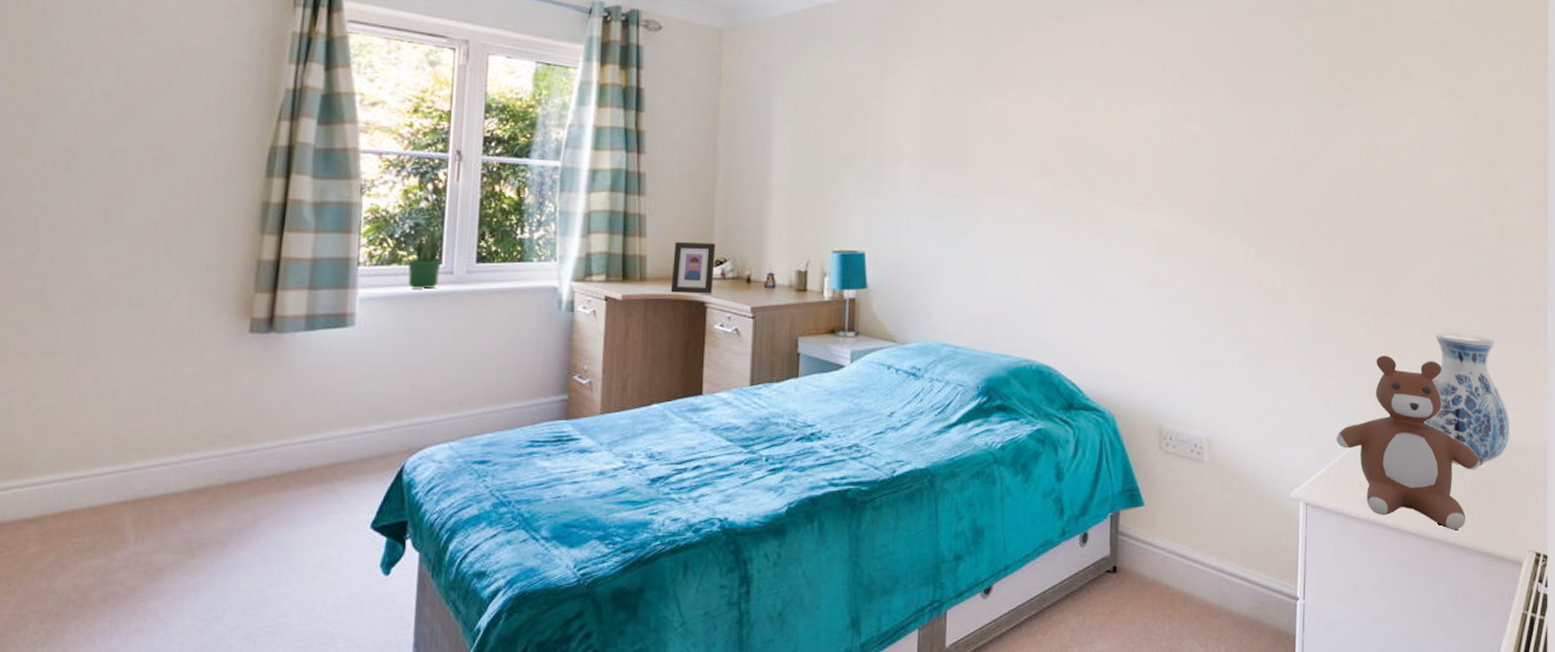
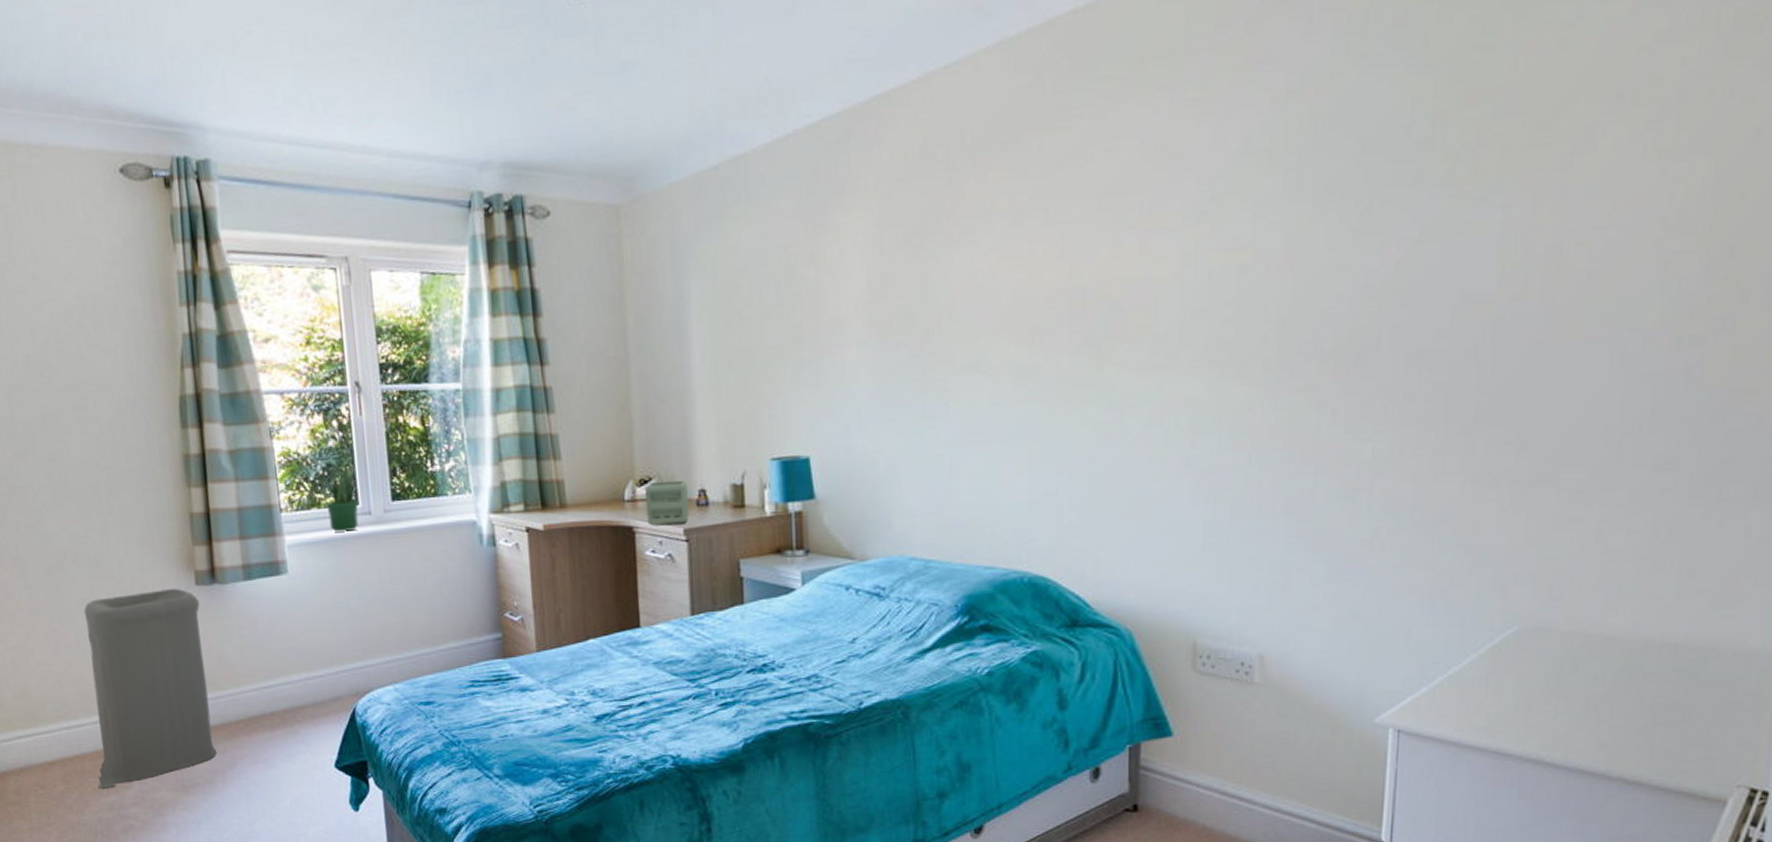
laundry basket: none [82,334,251,551] -> present [83,588,217,789]
picture frame: present [670,242,716,294] -> none [592,460,639,519]
desk organizer: none [719,263,758,303] -> present [645,480,690,526]
teddy bear: present [1336,355,1480,530] -> none [1445,539,1670,761]
vase: present [1423,332,1510,467] -> none [1582,503,1724,680]

